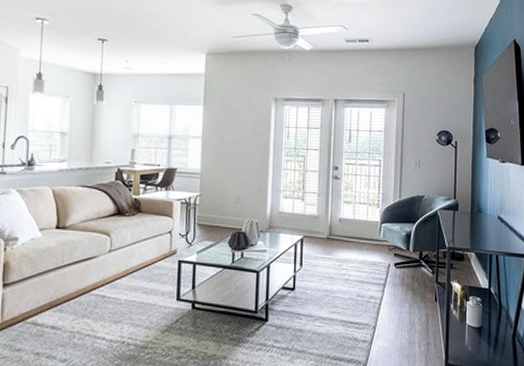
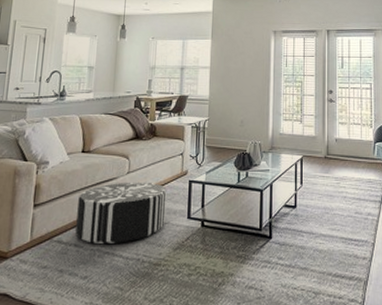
pouf: none [52,261,154,325] -> present [75,182,167,243]

